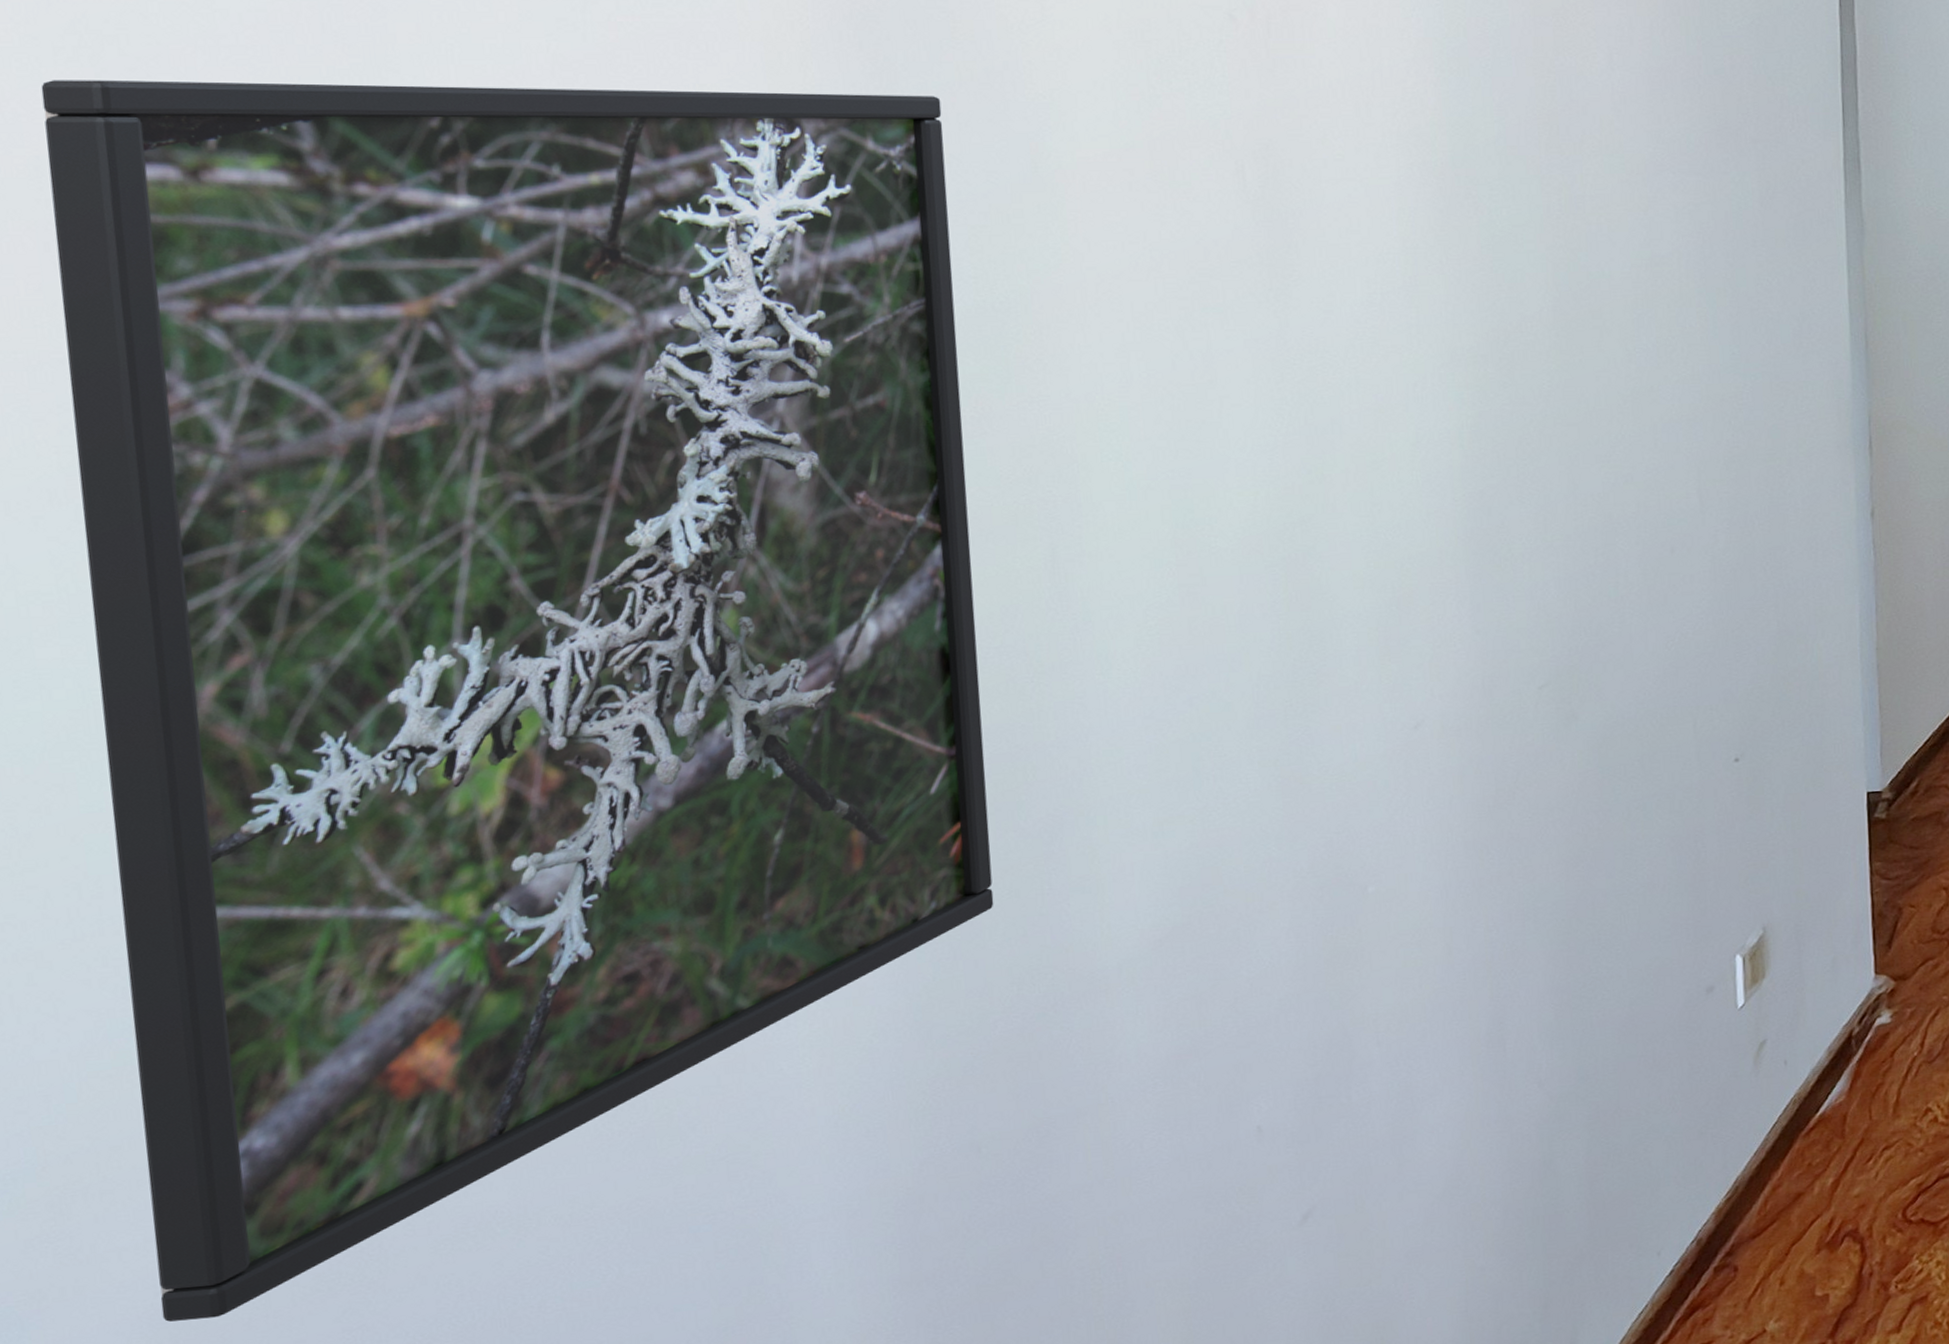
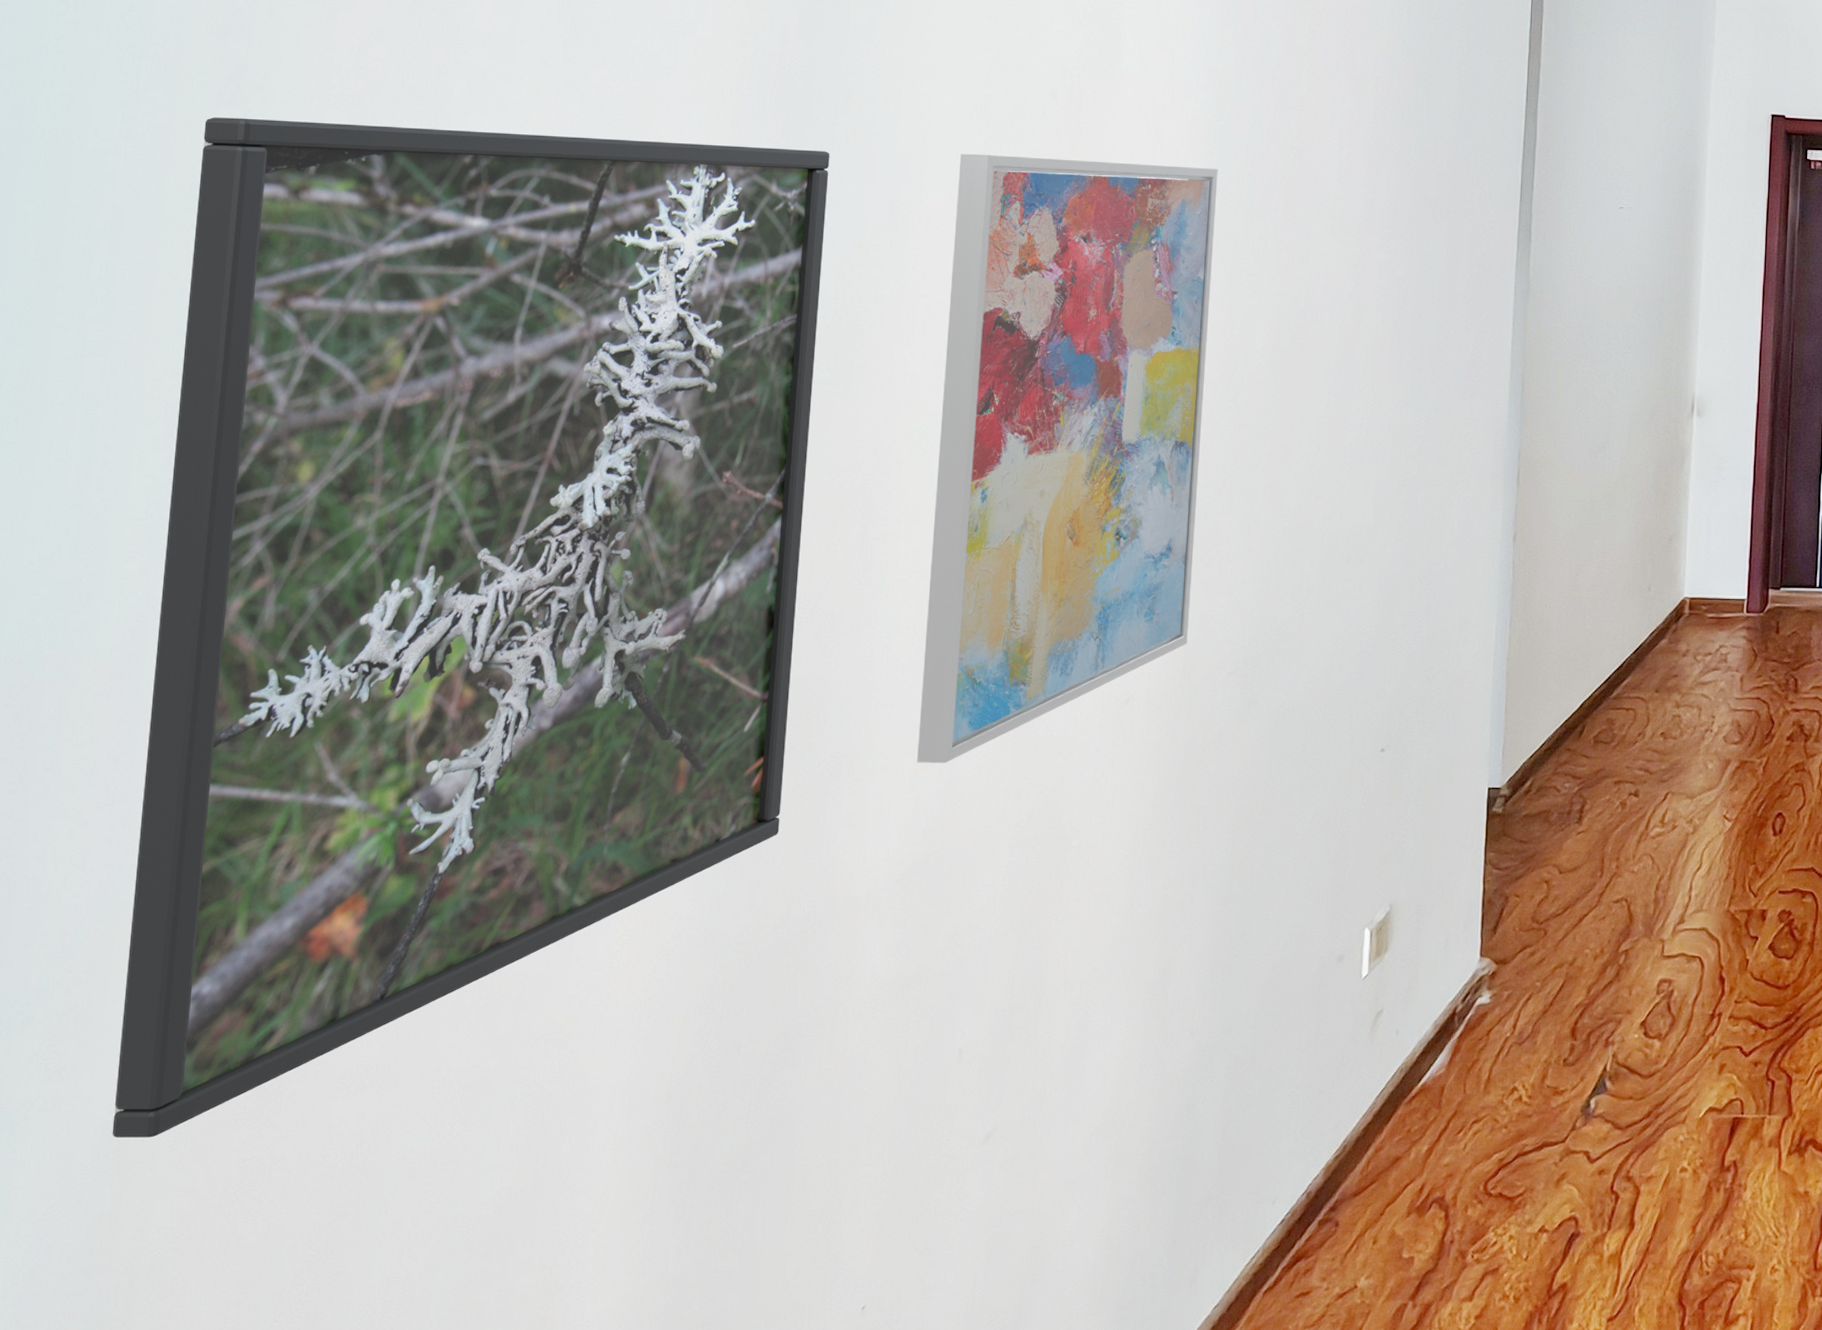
wall art: none [1117,93,1484,814] -> present [917,153,1218,763]

